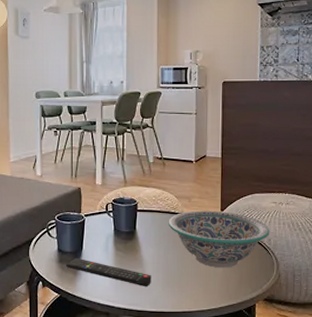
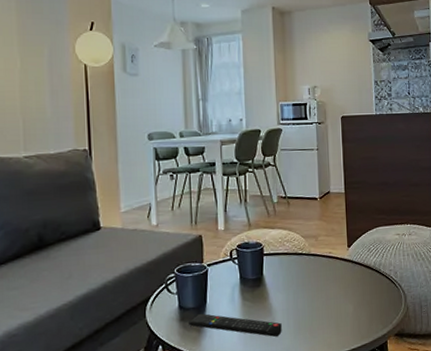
decorative bowl: present [168,210,270,268] -> none [296,247,396,308]

